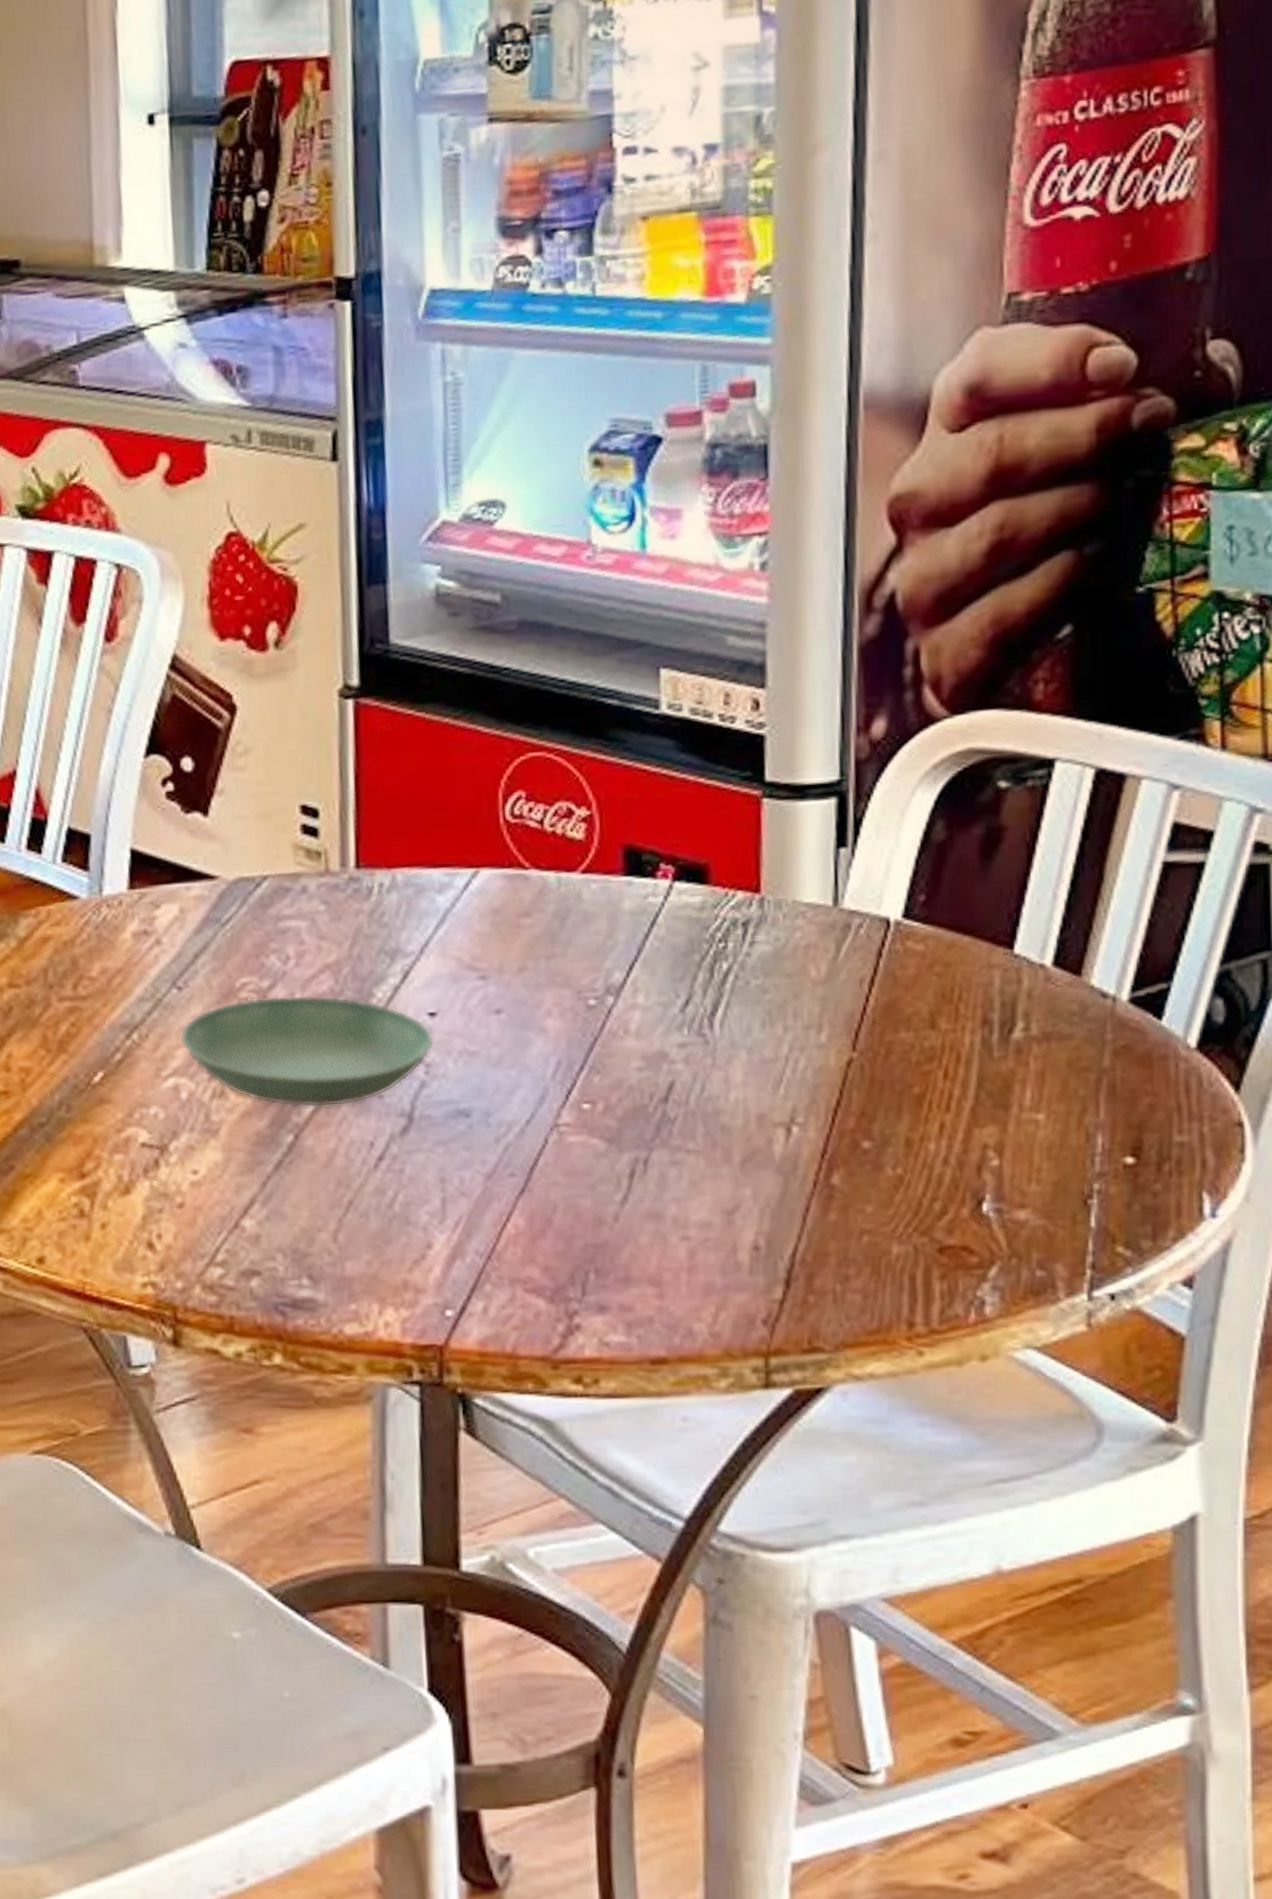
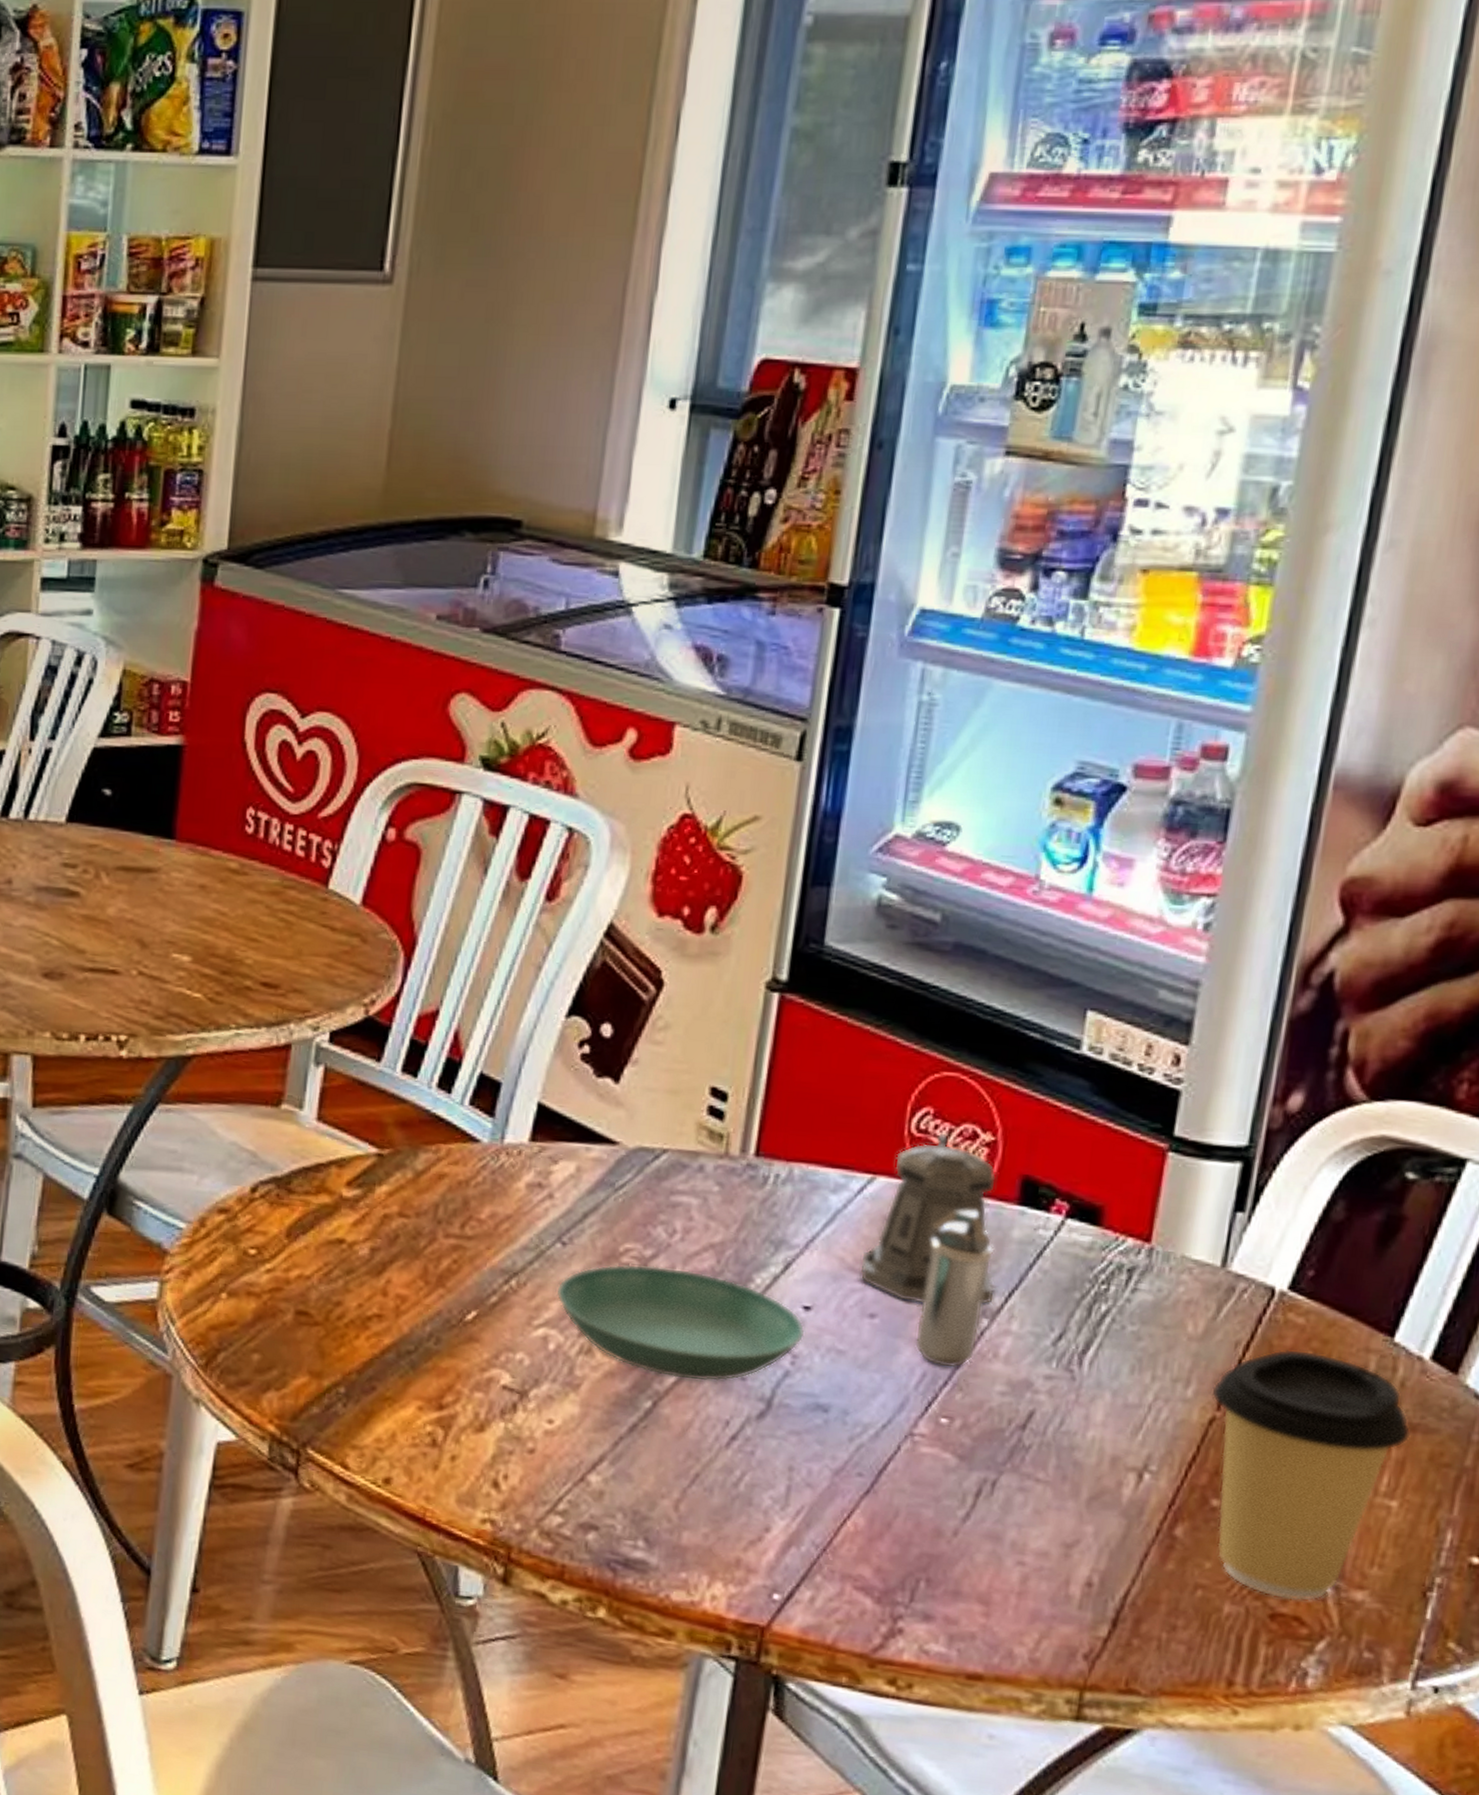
pepper shaker: none [477,815,616,992] -> present [859,1133,997,1306]
shaker: none [542,888,608,1052] -> present [914,1209,995,1368]
coffee cup: none [845,976,1046,1231] -> present [1211,1349,1411,1602]

